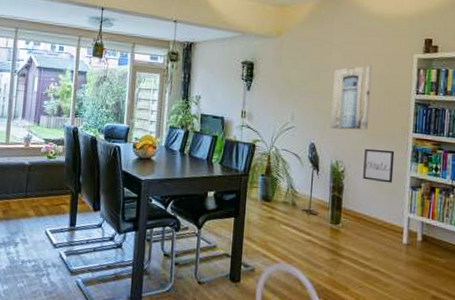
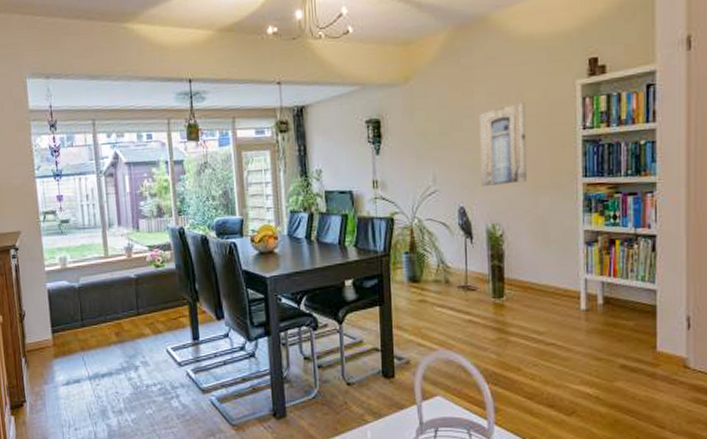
wall art: present [363,148,395,183] -> none [526,202,563,242]

